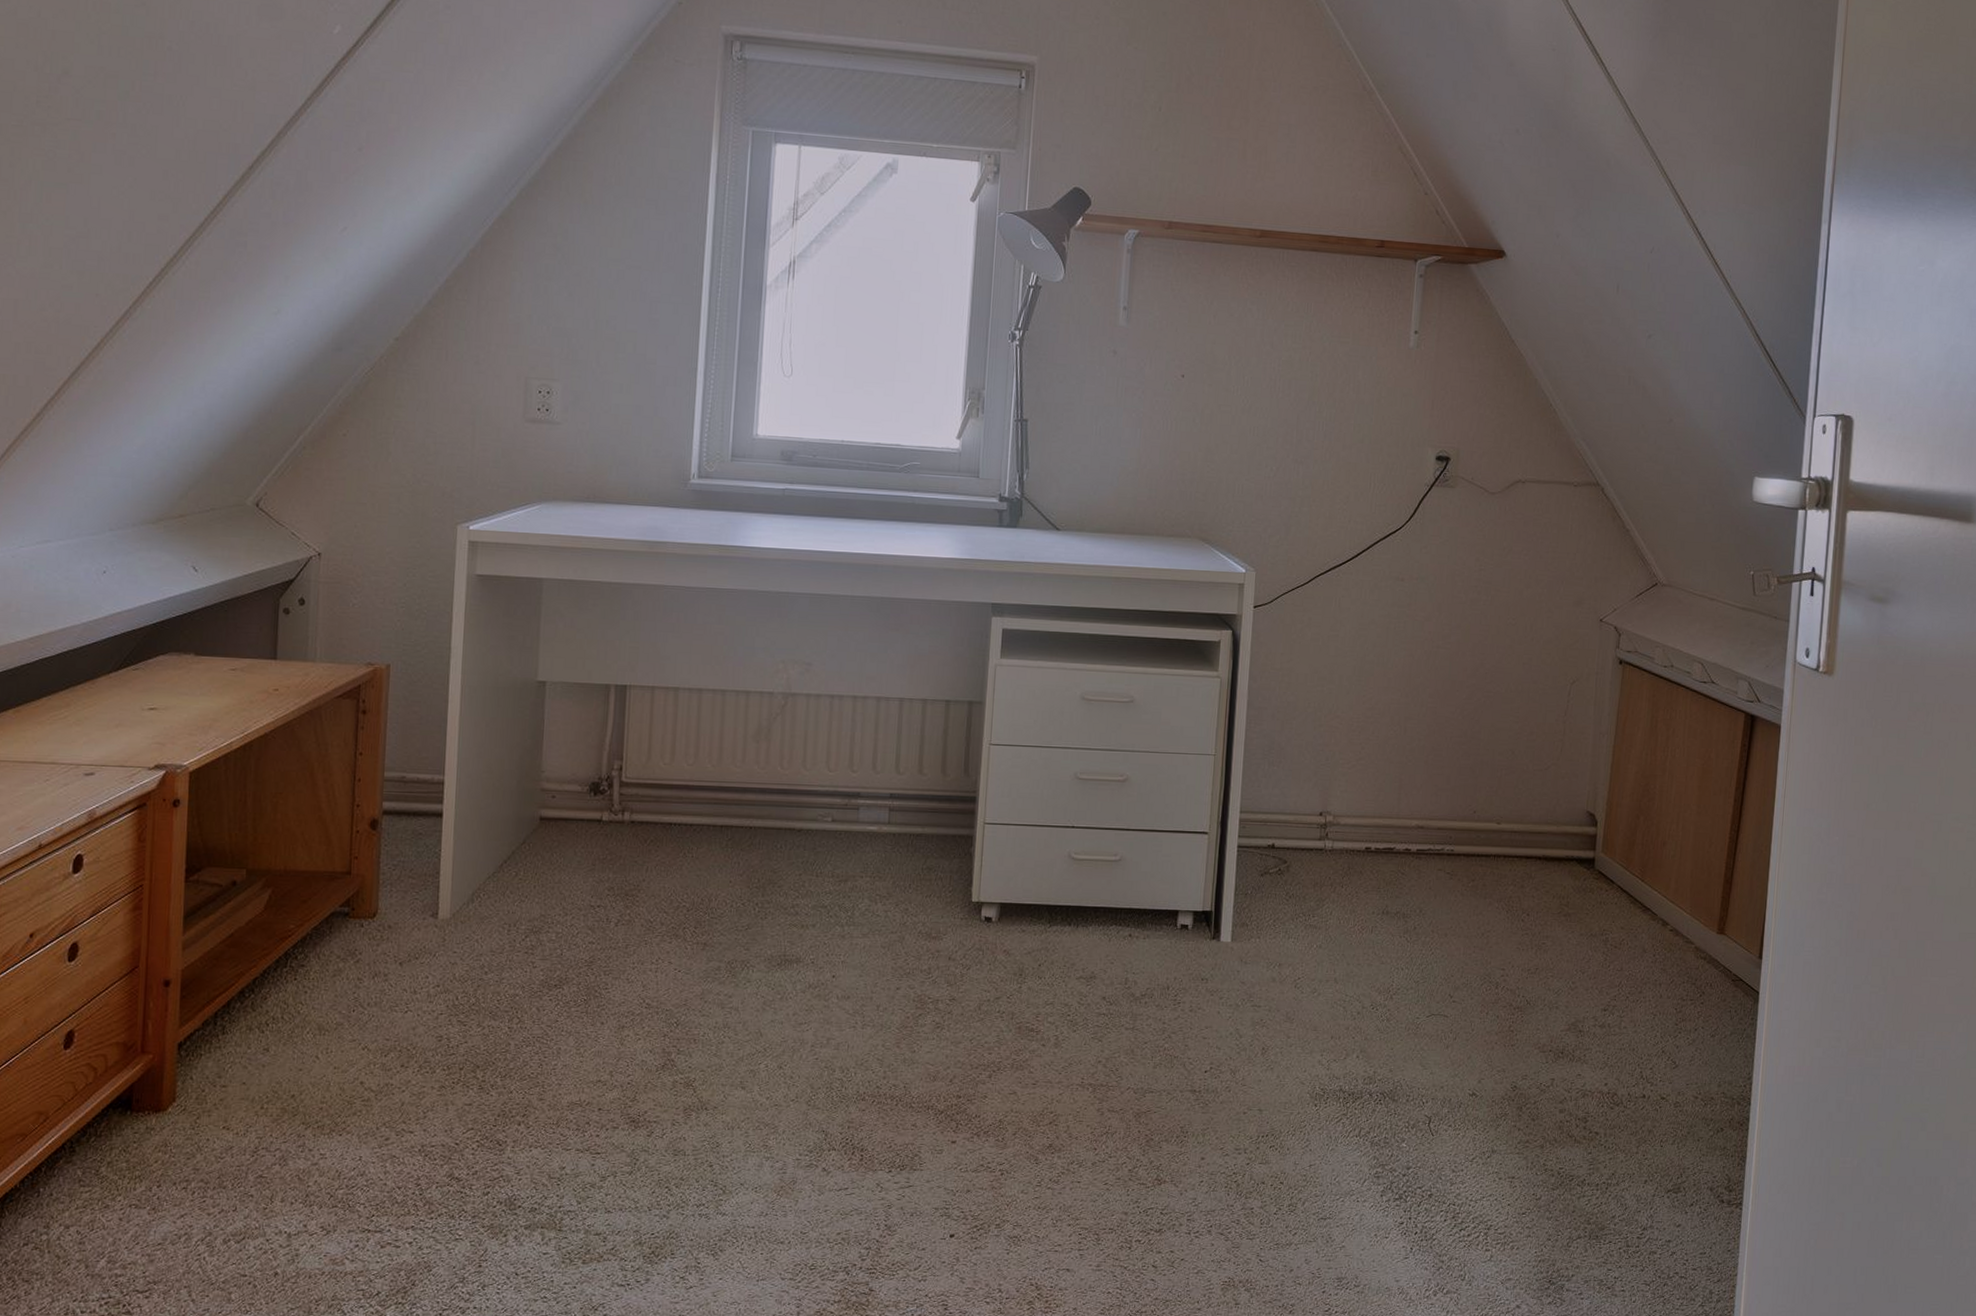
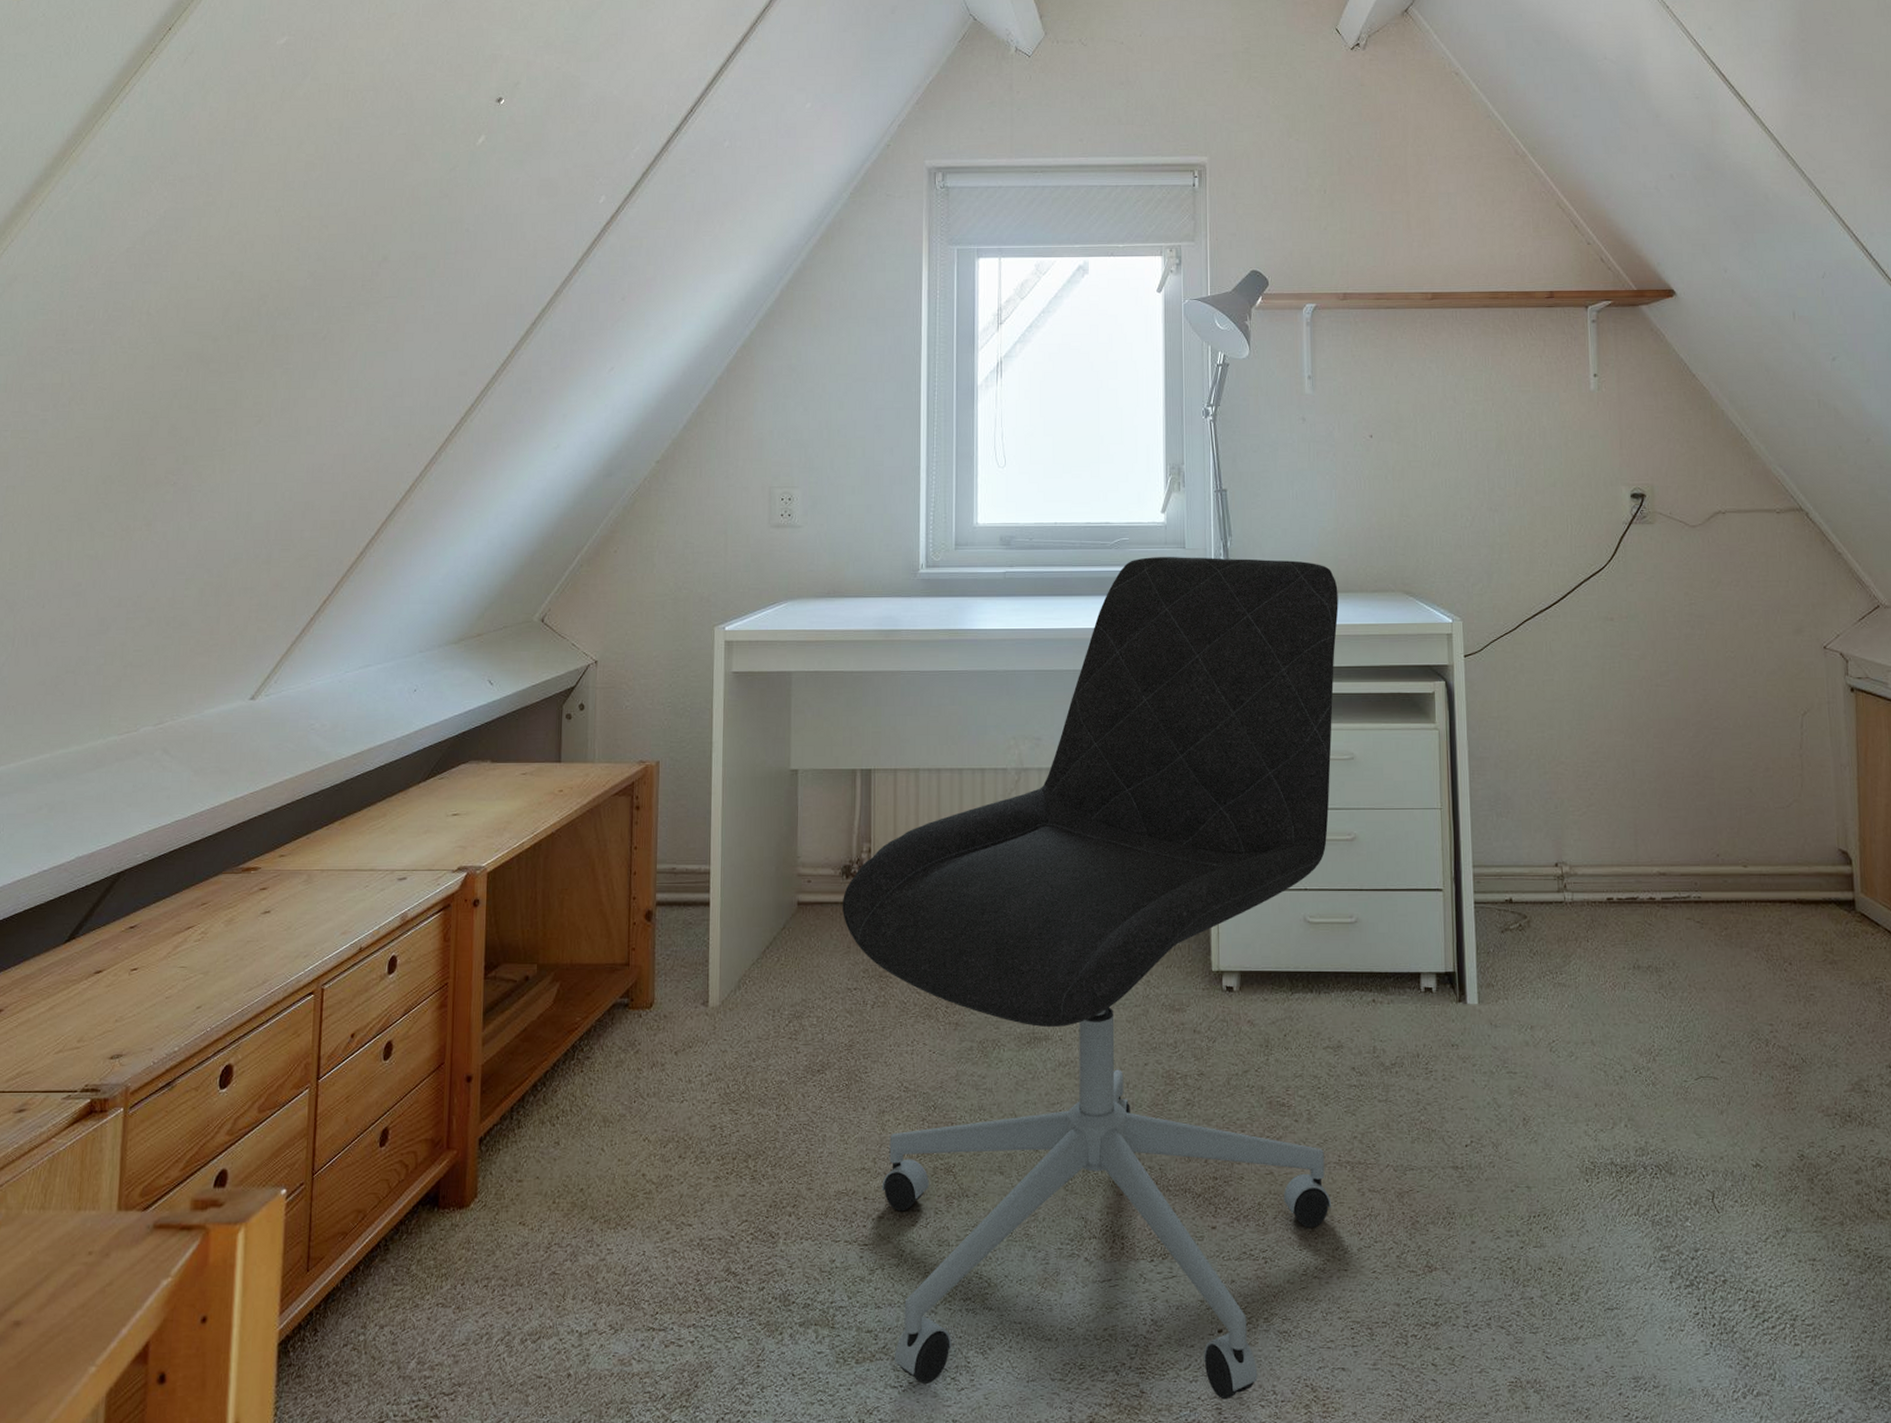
office chair: none [589,484,1134,1297] -> present [843,557,1339,1400]

